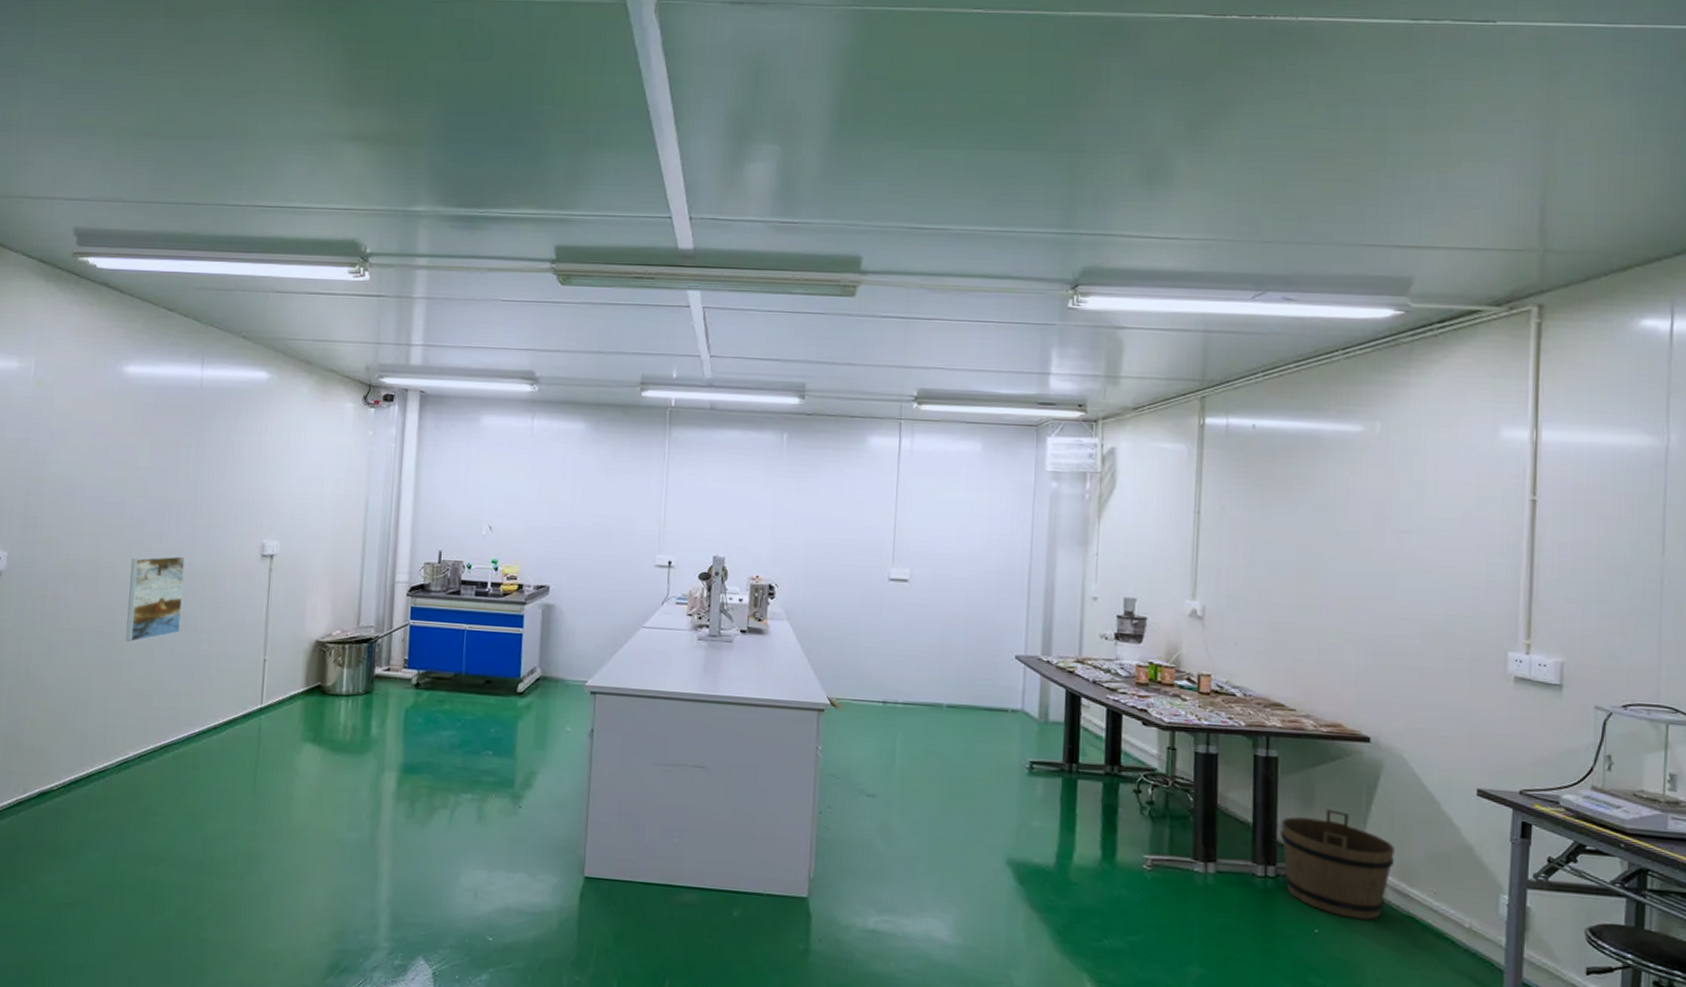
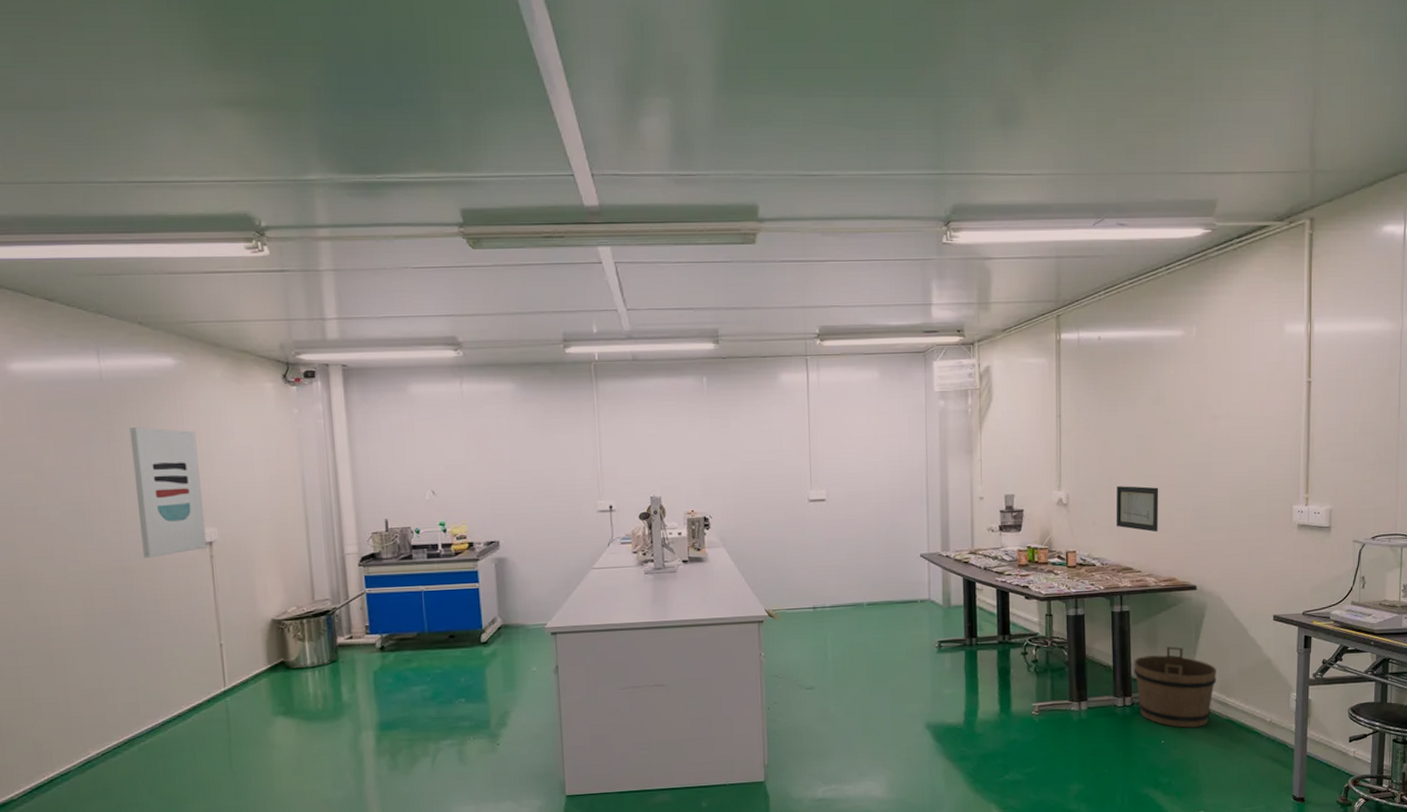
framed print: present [125,555,185,643] -> none [56,553,125,646]
wall art: none [209,435,276,564] -> present [129,427,207,558]
wall art: none [1264,603,1324,664] -> present [1116,486,1159,532]

